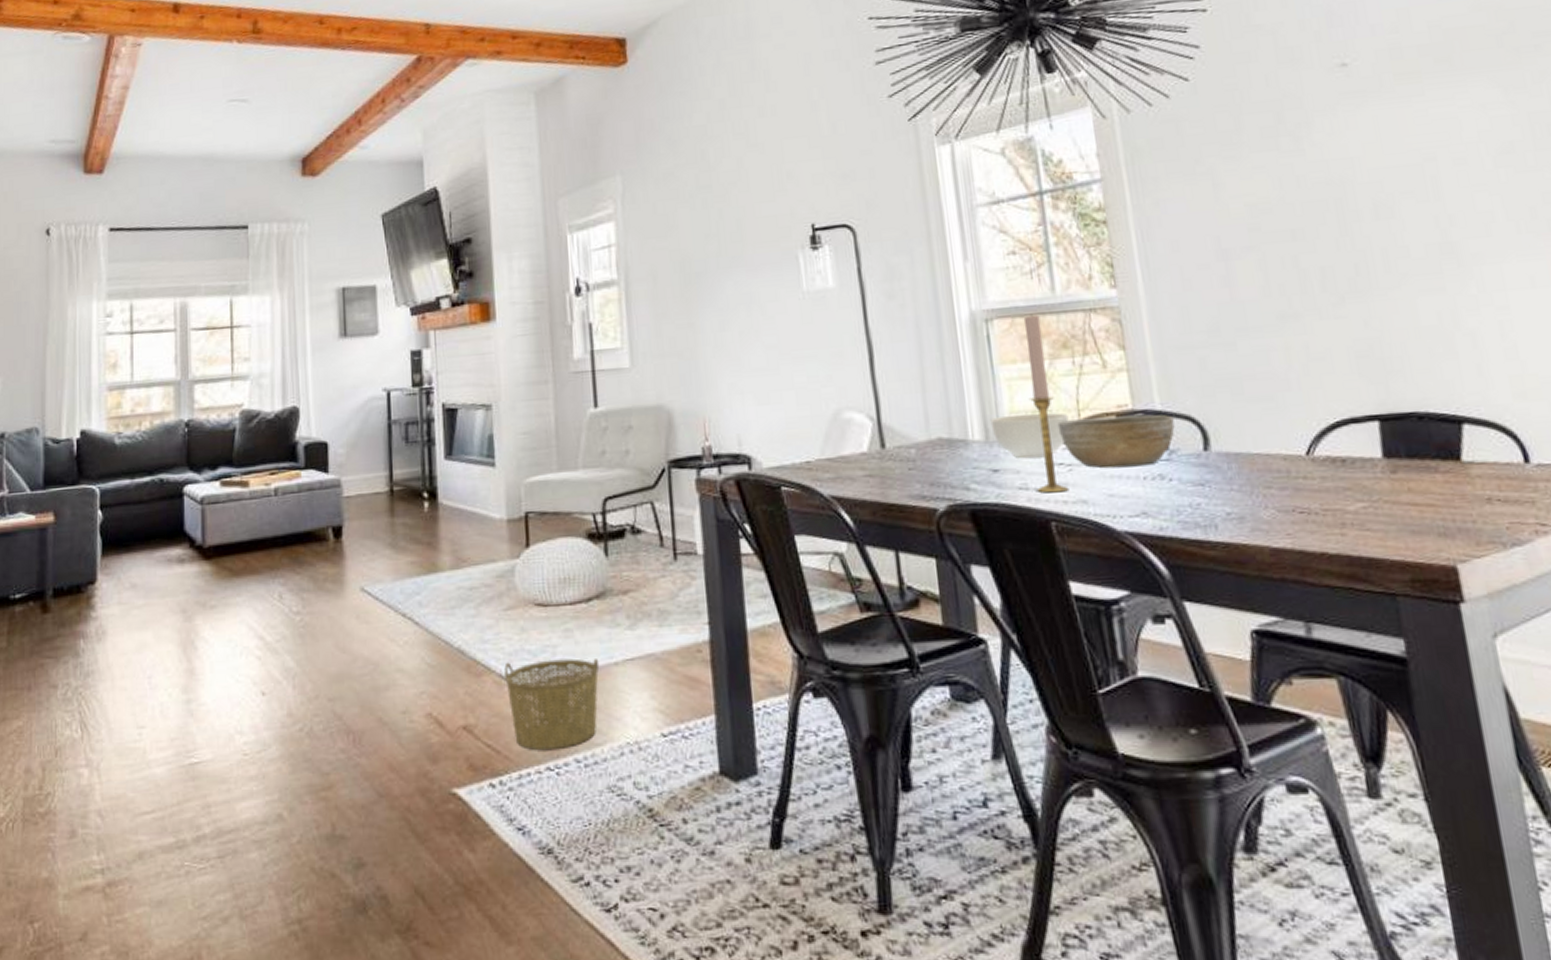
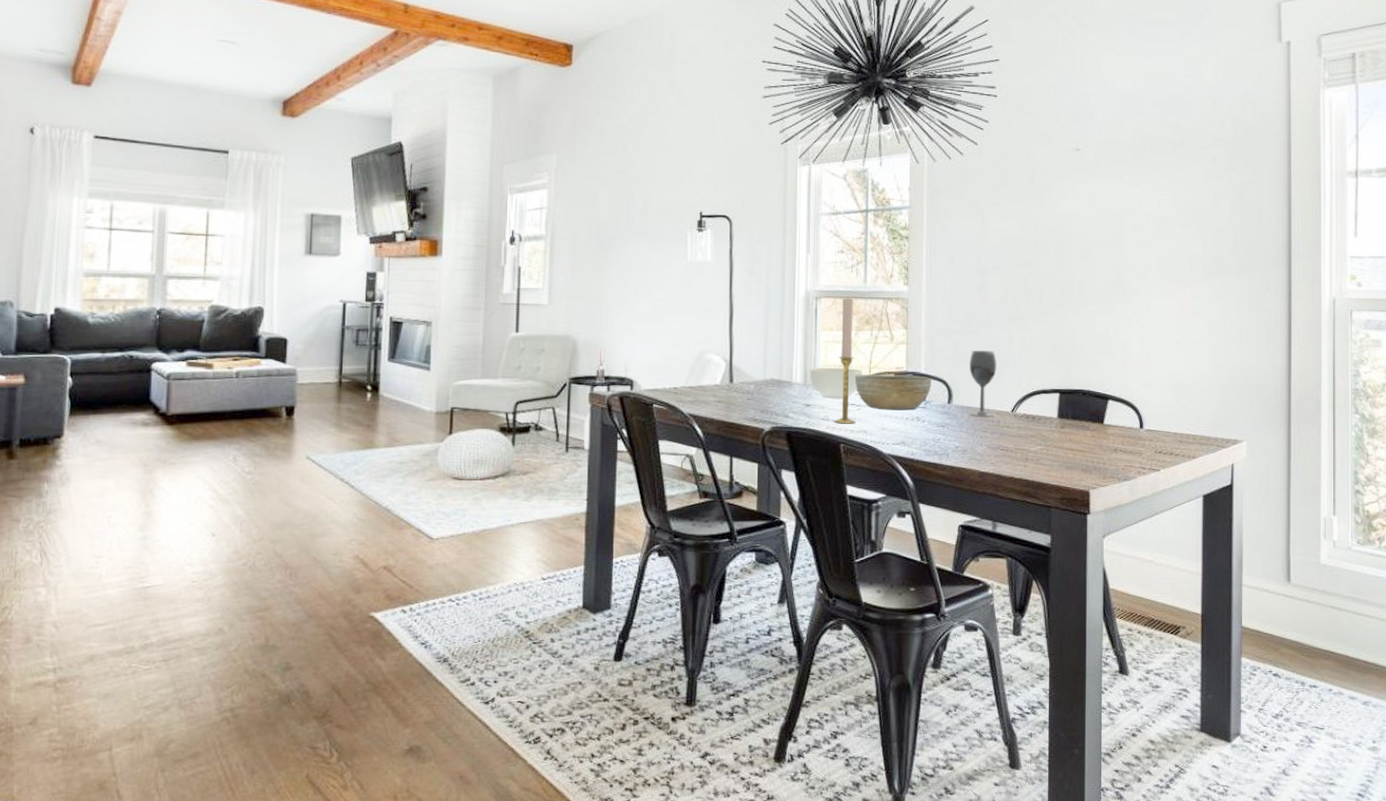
basket: present [504,658,600,751] -> none [422,520,499,587]
wine glass: none [1226,368,1281,468] -> present [969,351,997,417]

